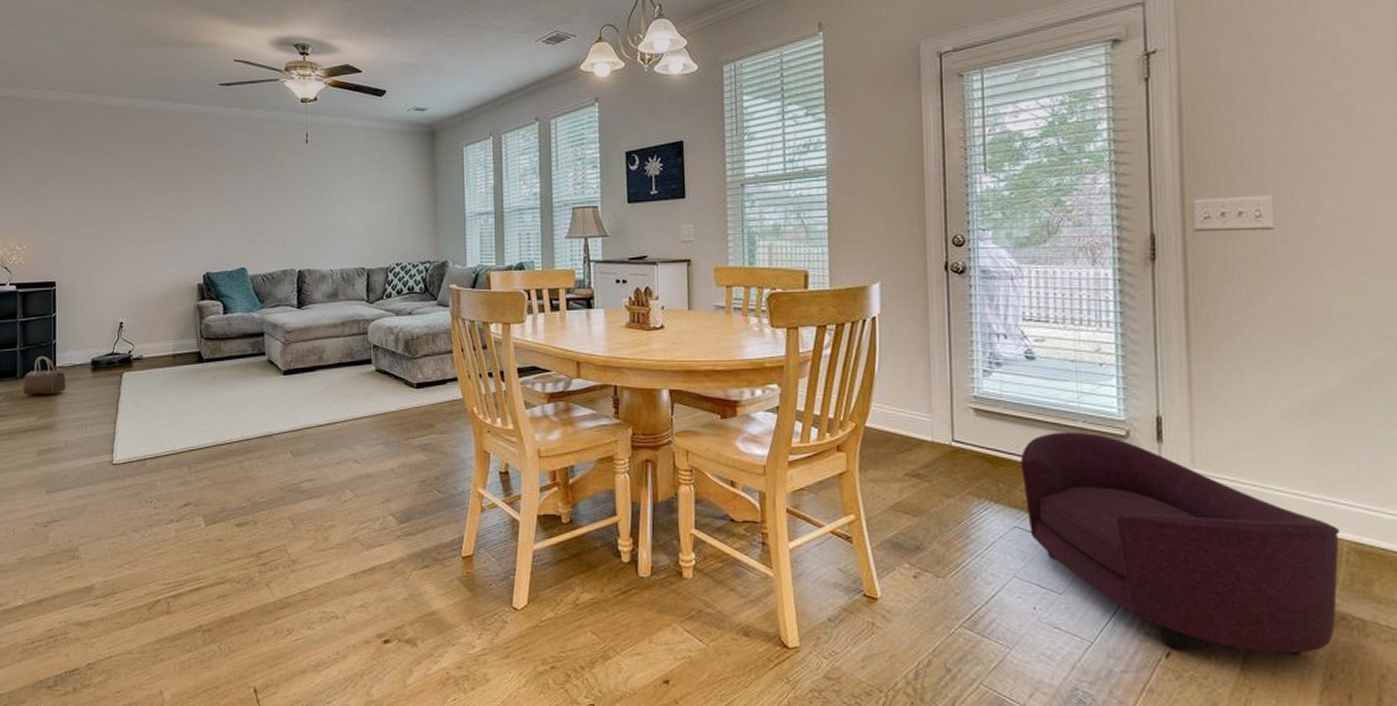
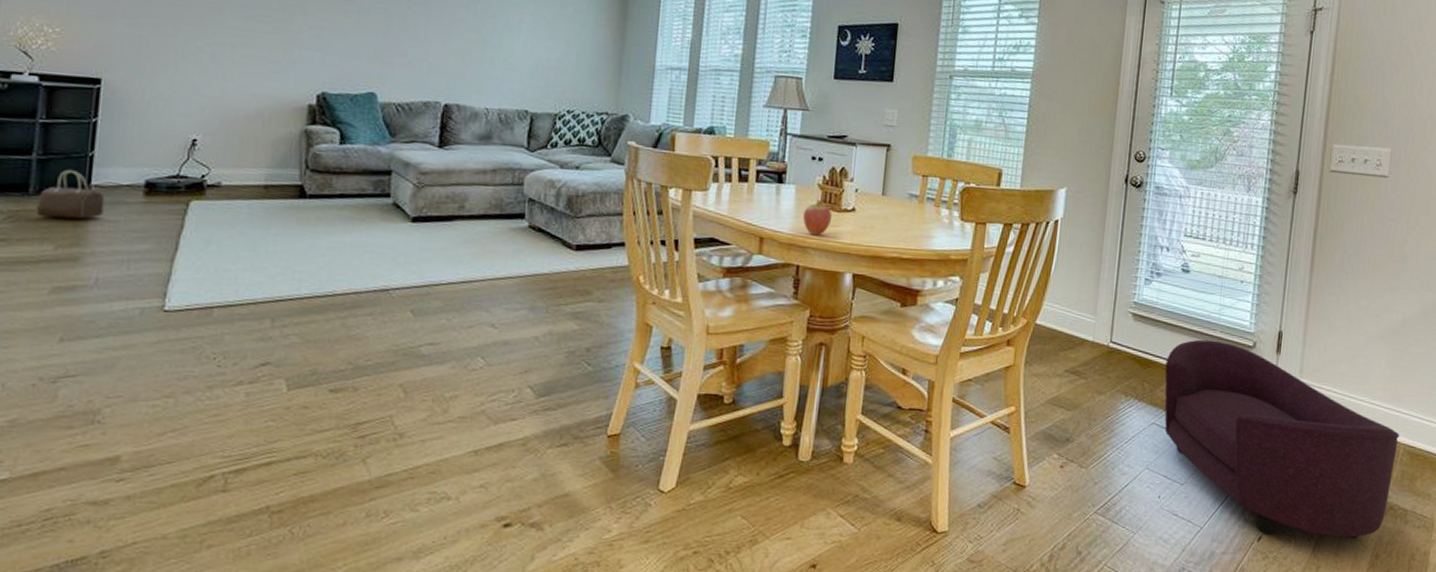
fruit: none [614,319,643,355] -> present [802,198,833,236]

